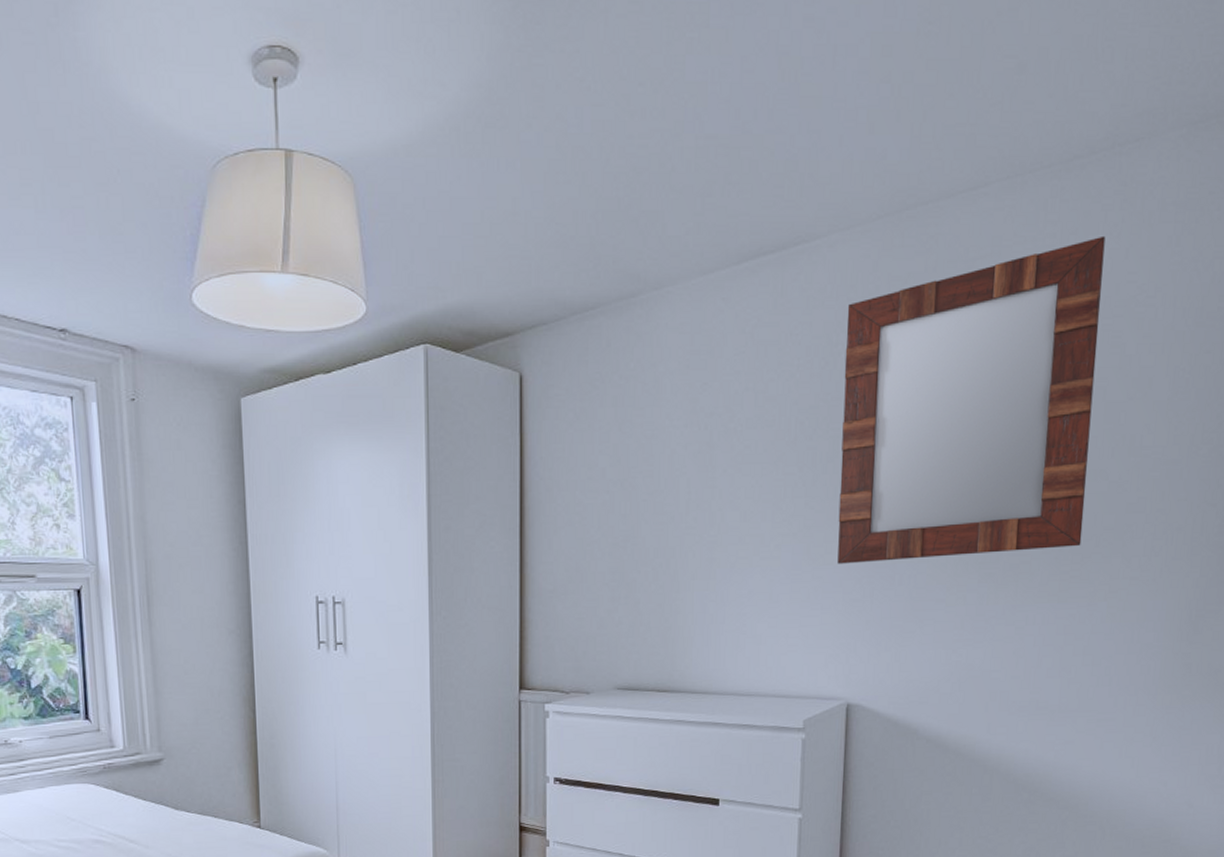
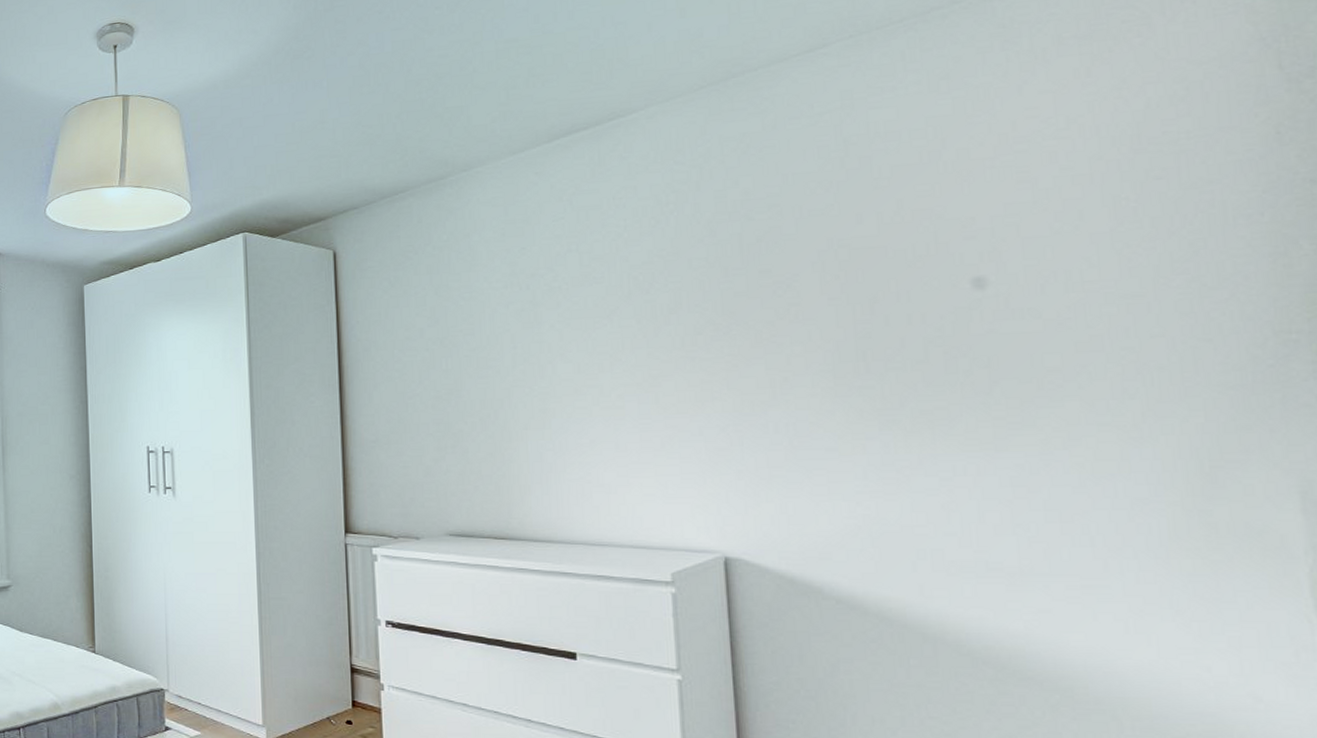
home mirror: present [837,235,1106,564] -> none [675,76,1017,413]

